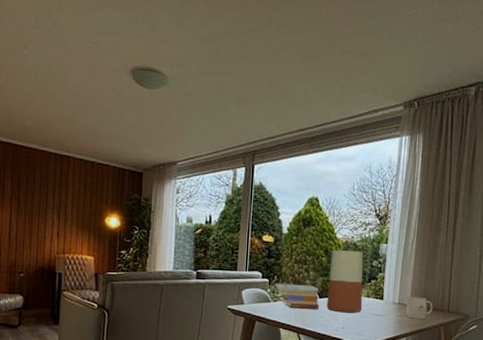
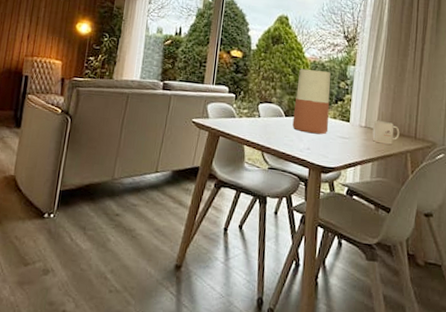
books: present [274,283,319,309] -> none [241,99,285,128]

